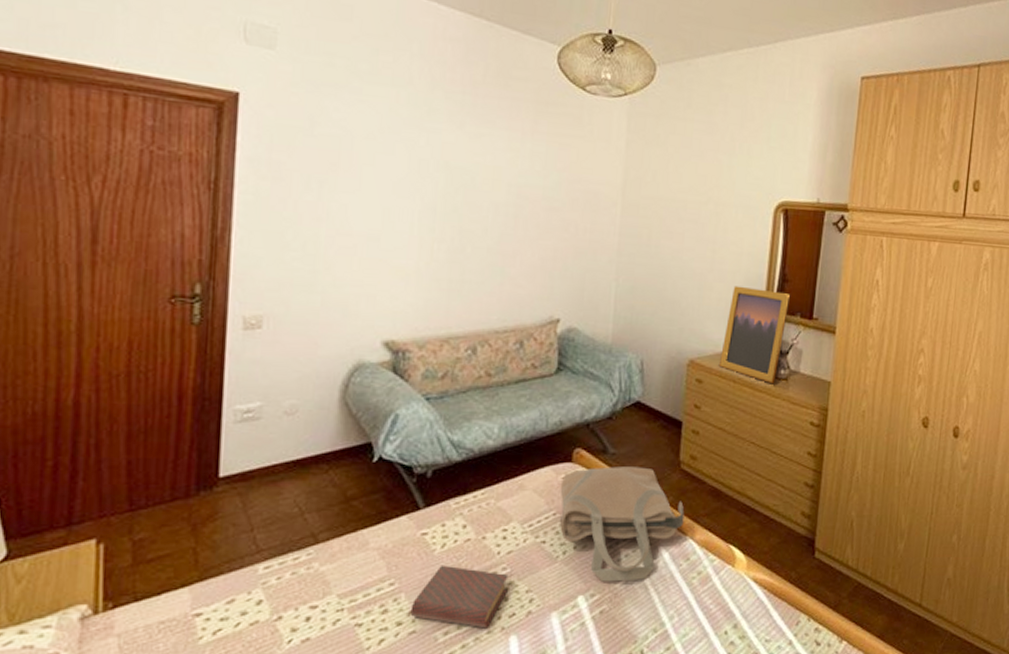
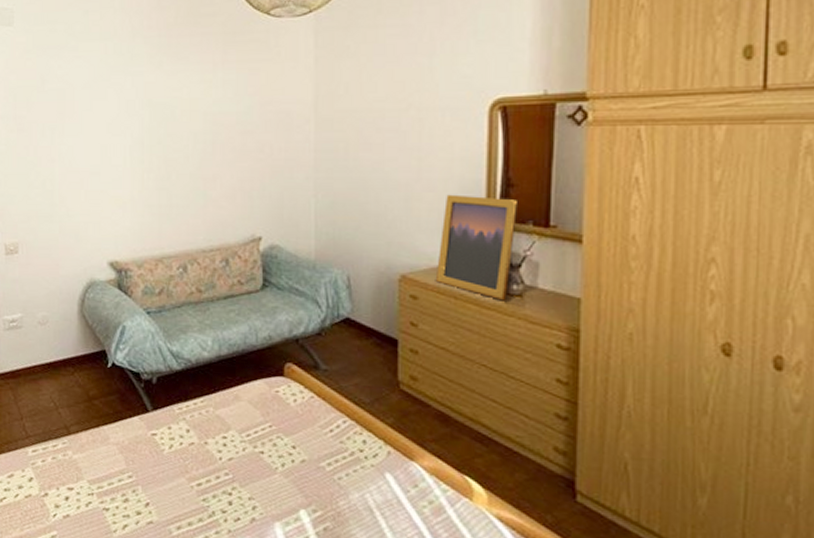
book: present [410,565,509,629] -> none [147,464,231,529]
tote bag: present [559,466,685,582] -> none [274,383,408,502]

